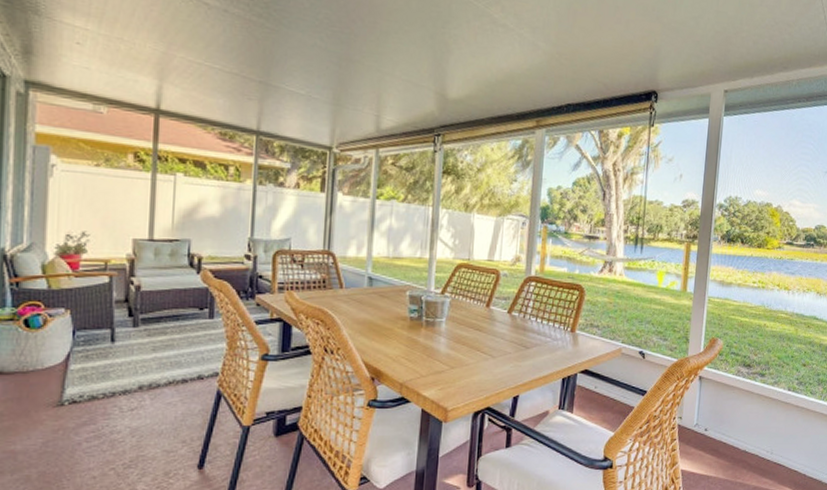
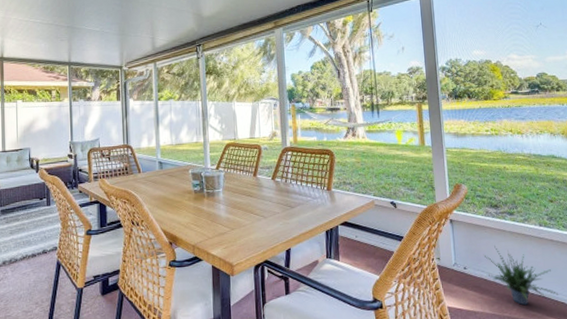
potted plant: none [726,407,794,472] -> present [485,245,559,306]

